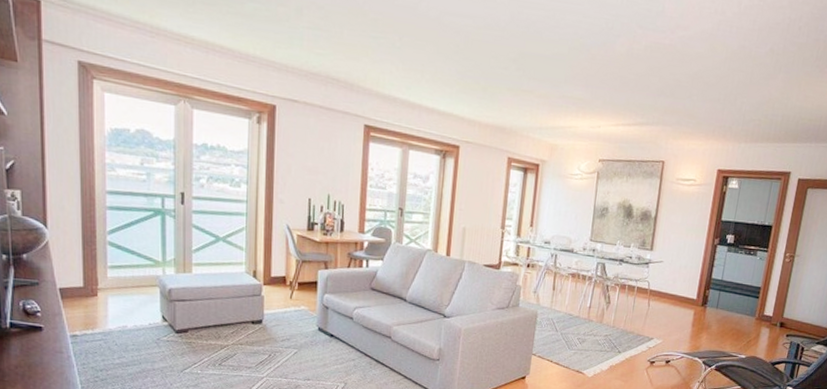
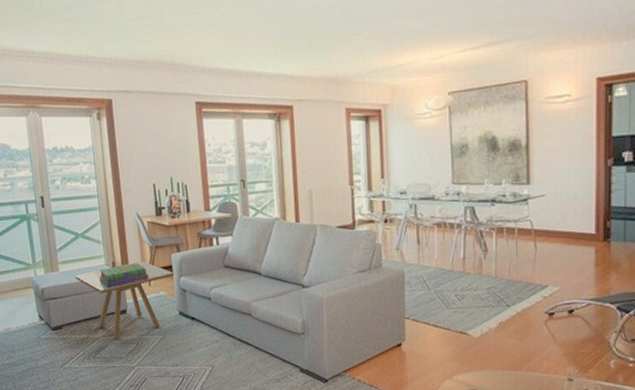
side table: none [210,273,318,350] -> present [76,260,174,340]
stack of books: none [236,274,291,297] -> present [98,263,148,288]

